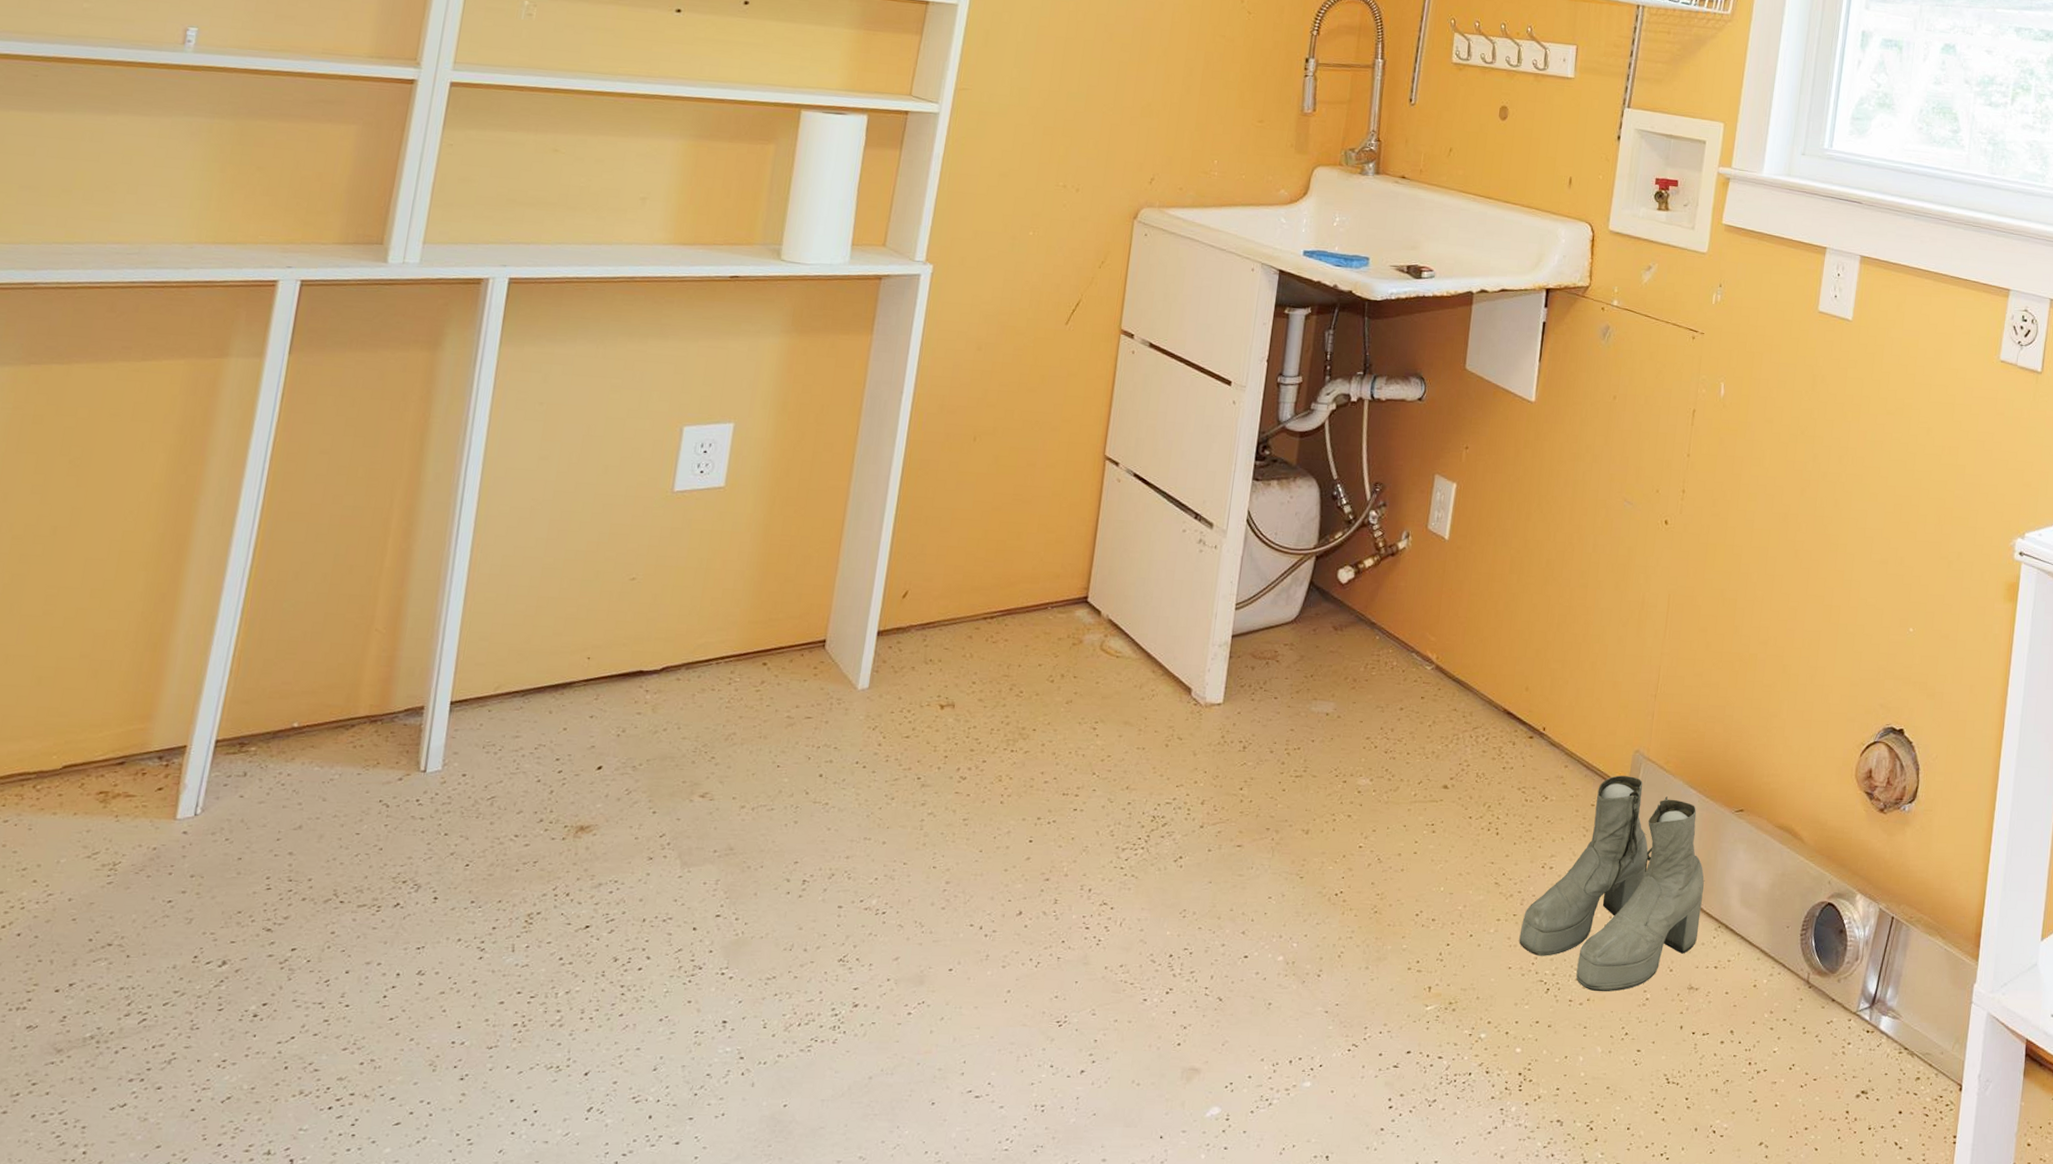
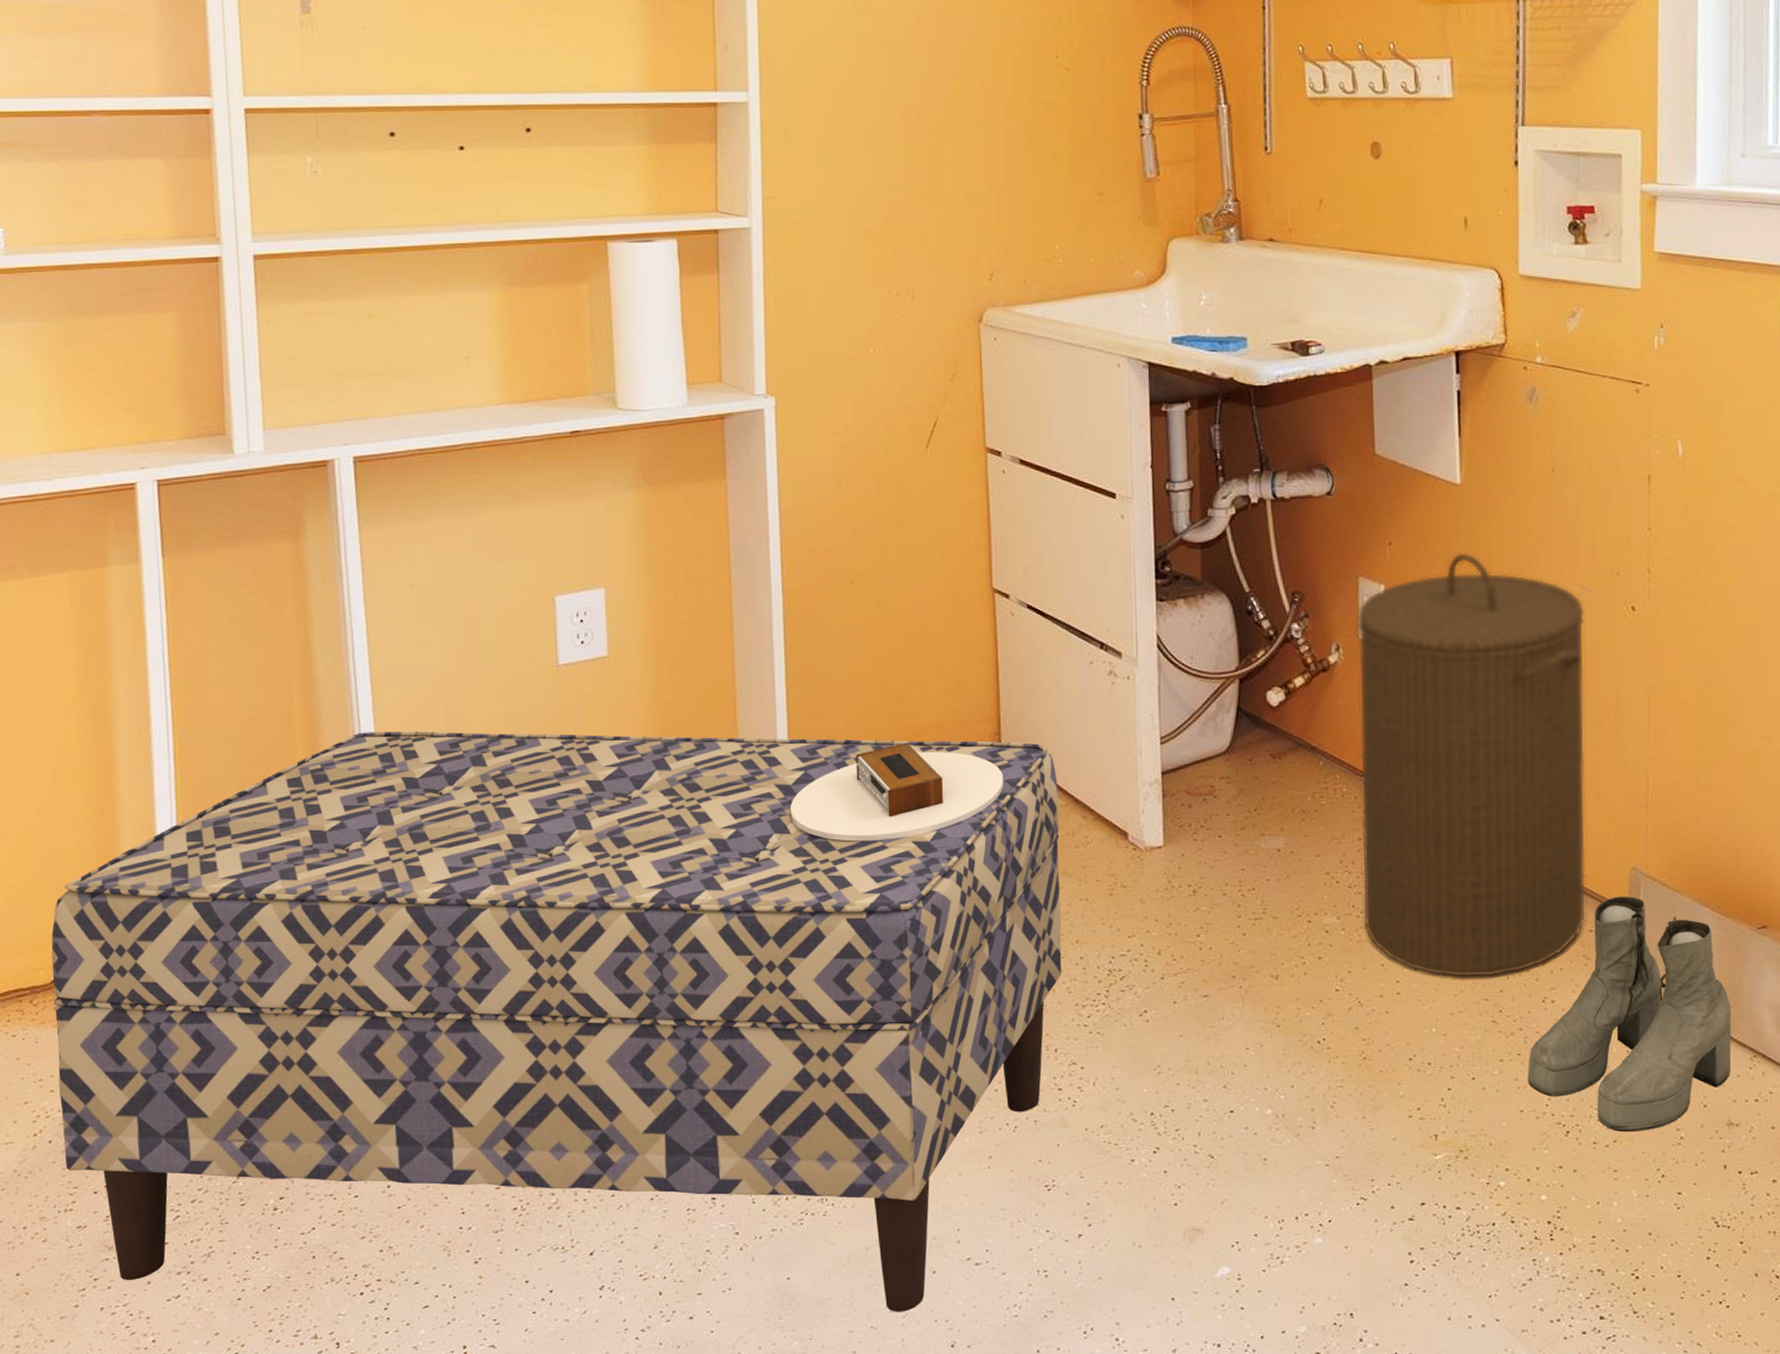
bench: none [30,539,1135,1143] -> present [51,731,1062,1312]
stereo: none [874,590,1085,681] -> present [790,742,1004,842]
laundry hamper: none [1393,461,1626,843] -> present [1357,552,1587,978]

